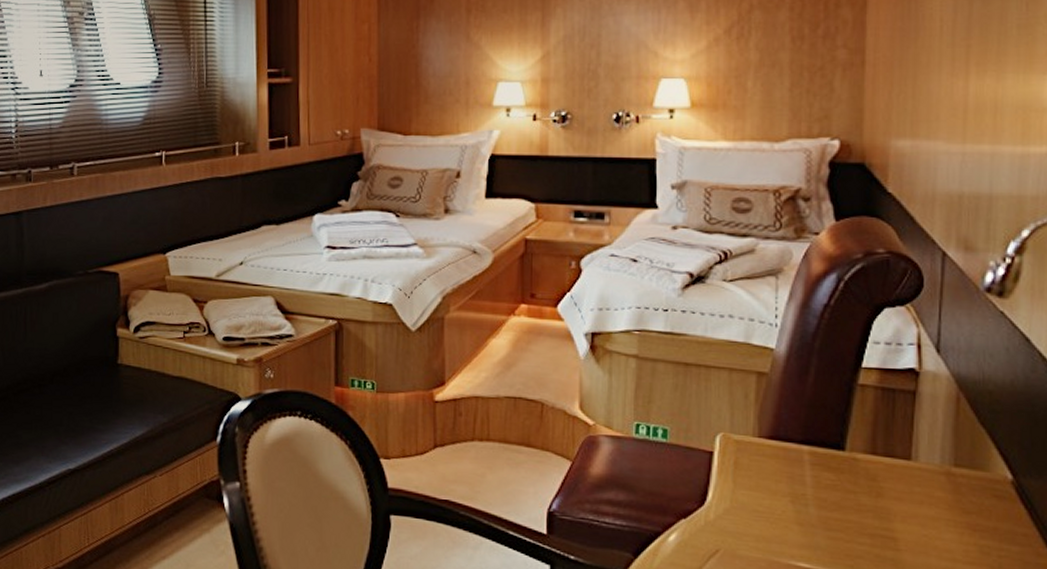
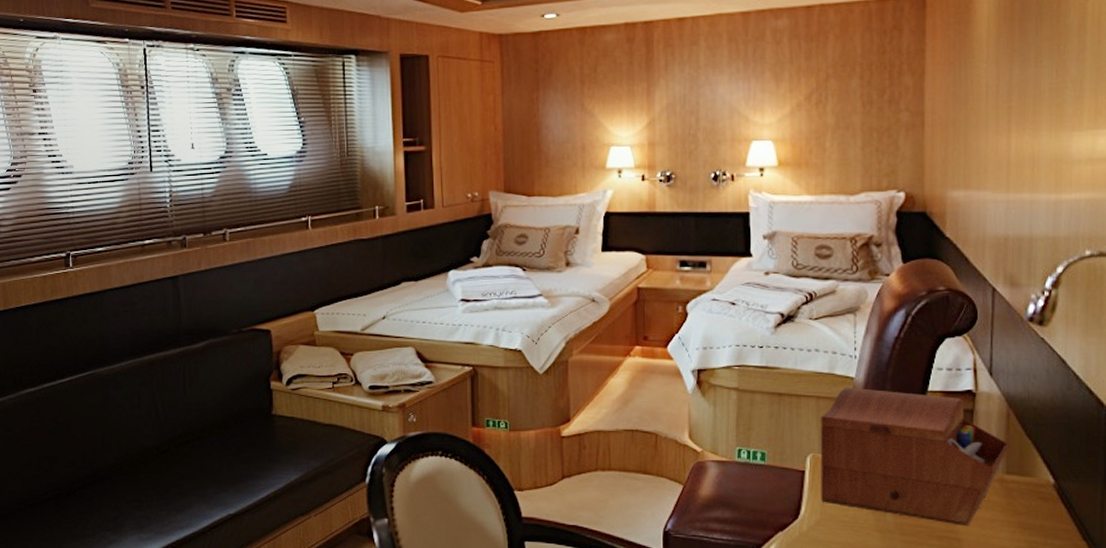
sewing box: none [732,359,960,524] -> present [820,387,1011,526]

